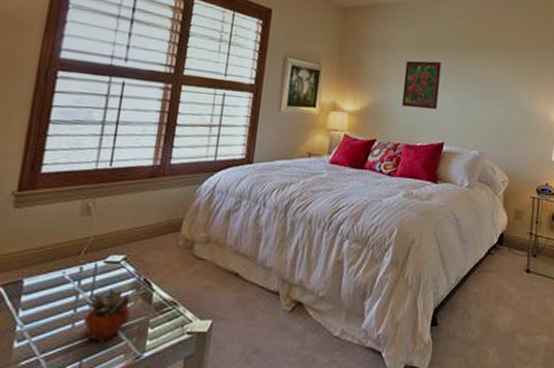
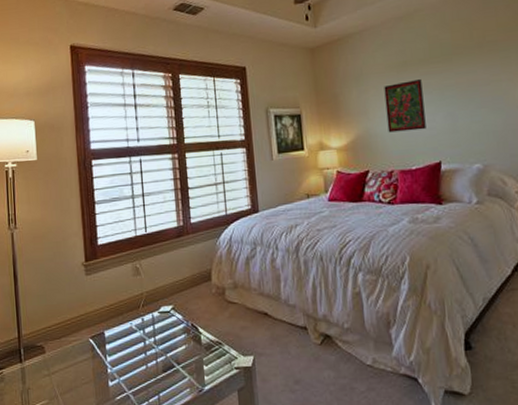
succulent planter: present [82,289,131,342] -> none [153,334,187,379]

